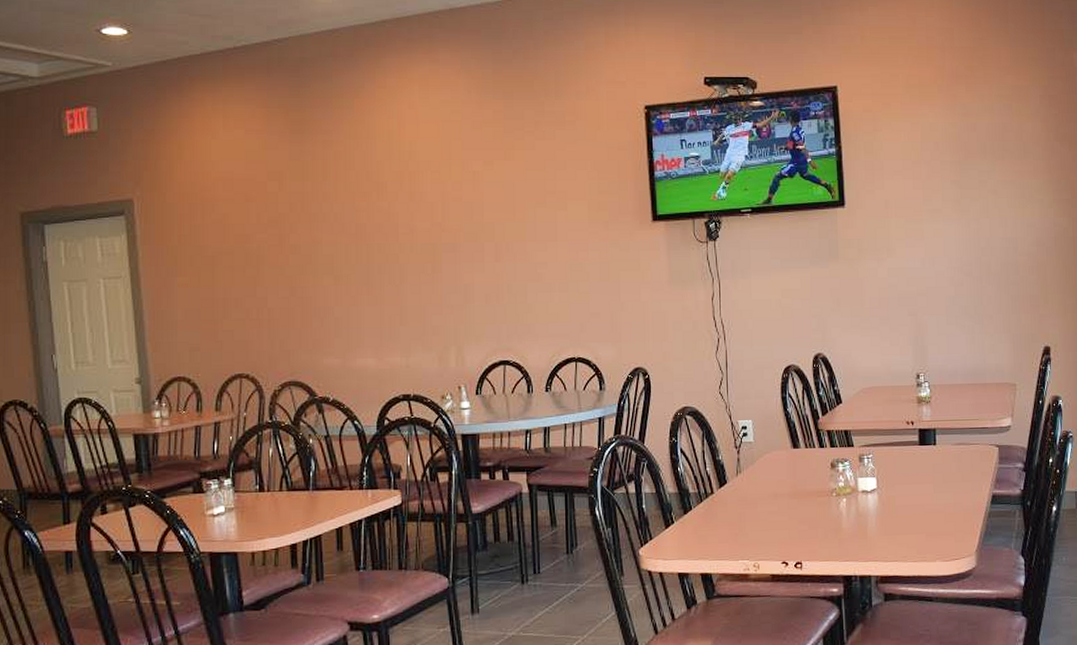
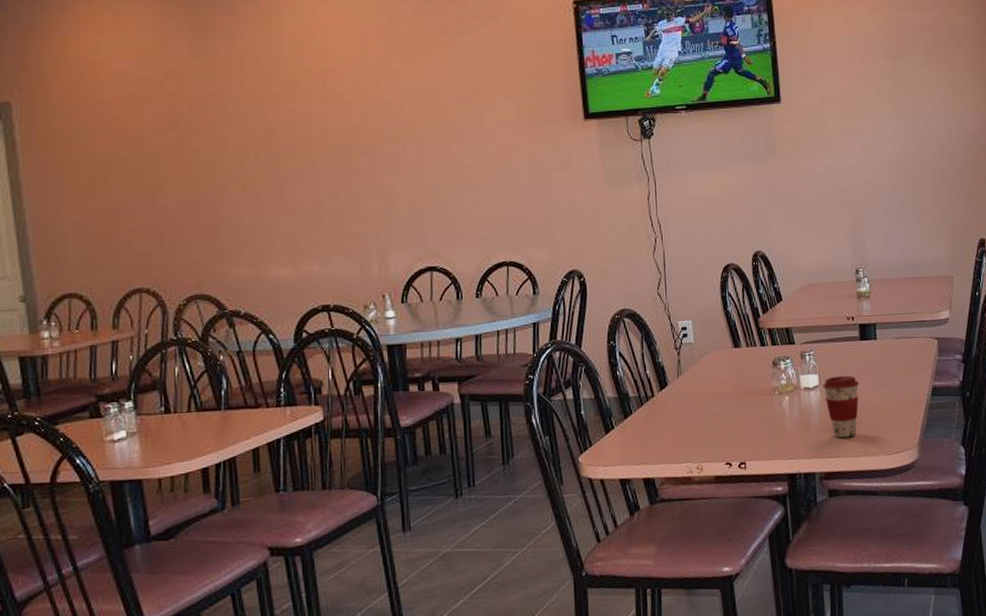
coffee cup: none [880,480,918,543] -> present [823,375,860,438]

